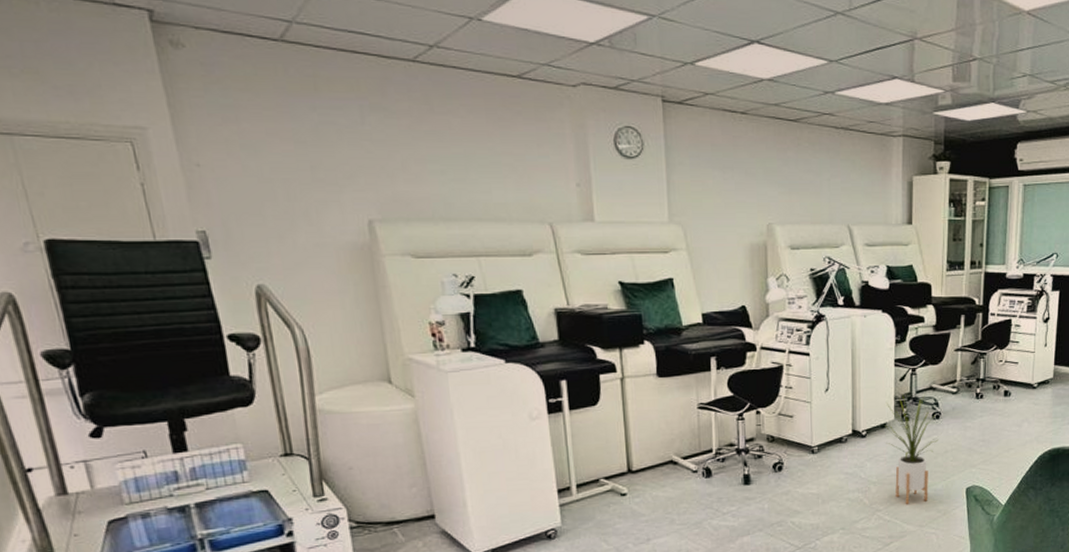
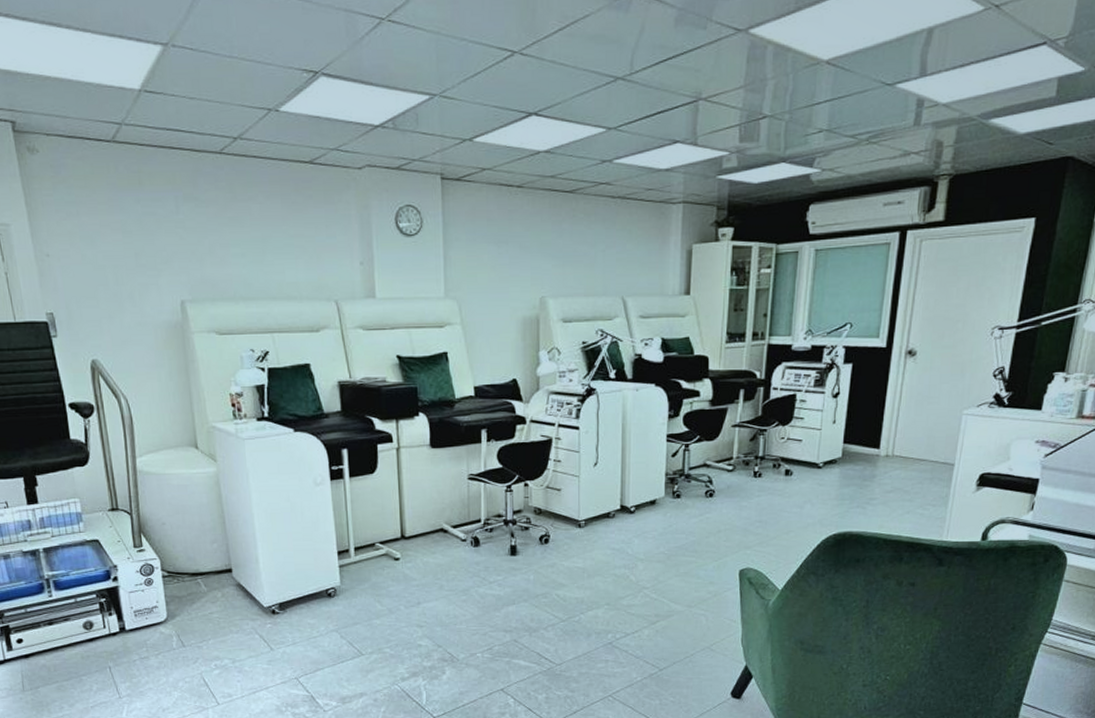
house plant: present [885,393,939,504] -> none [654,469,711,583]

